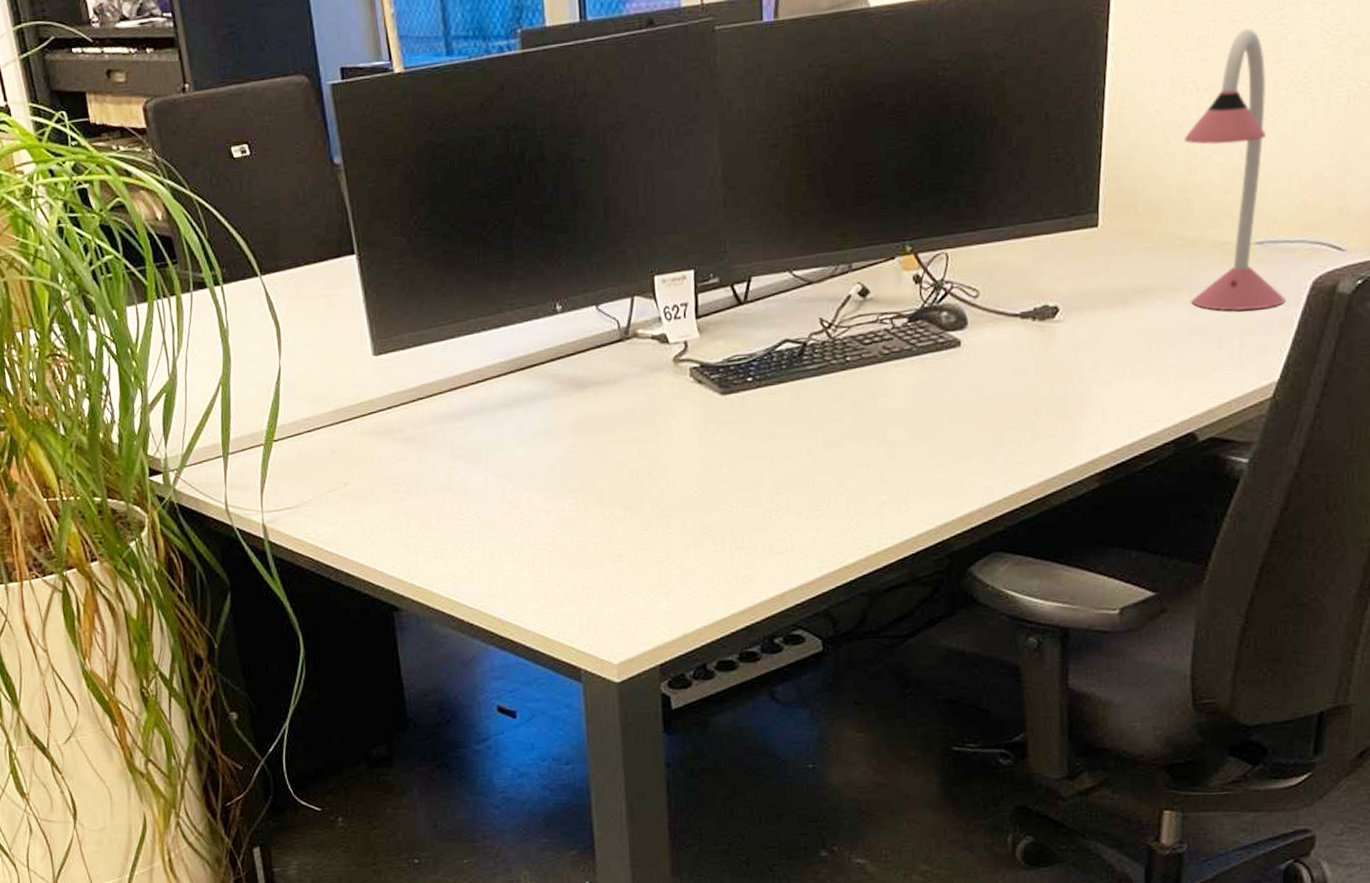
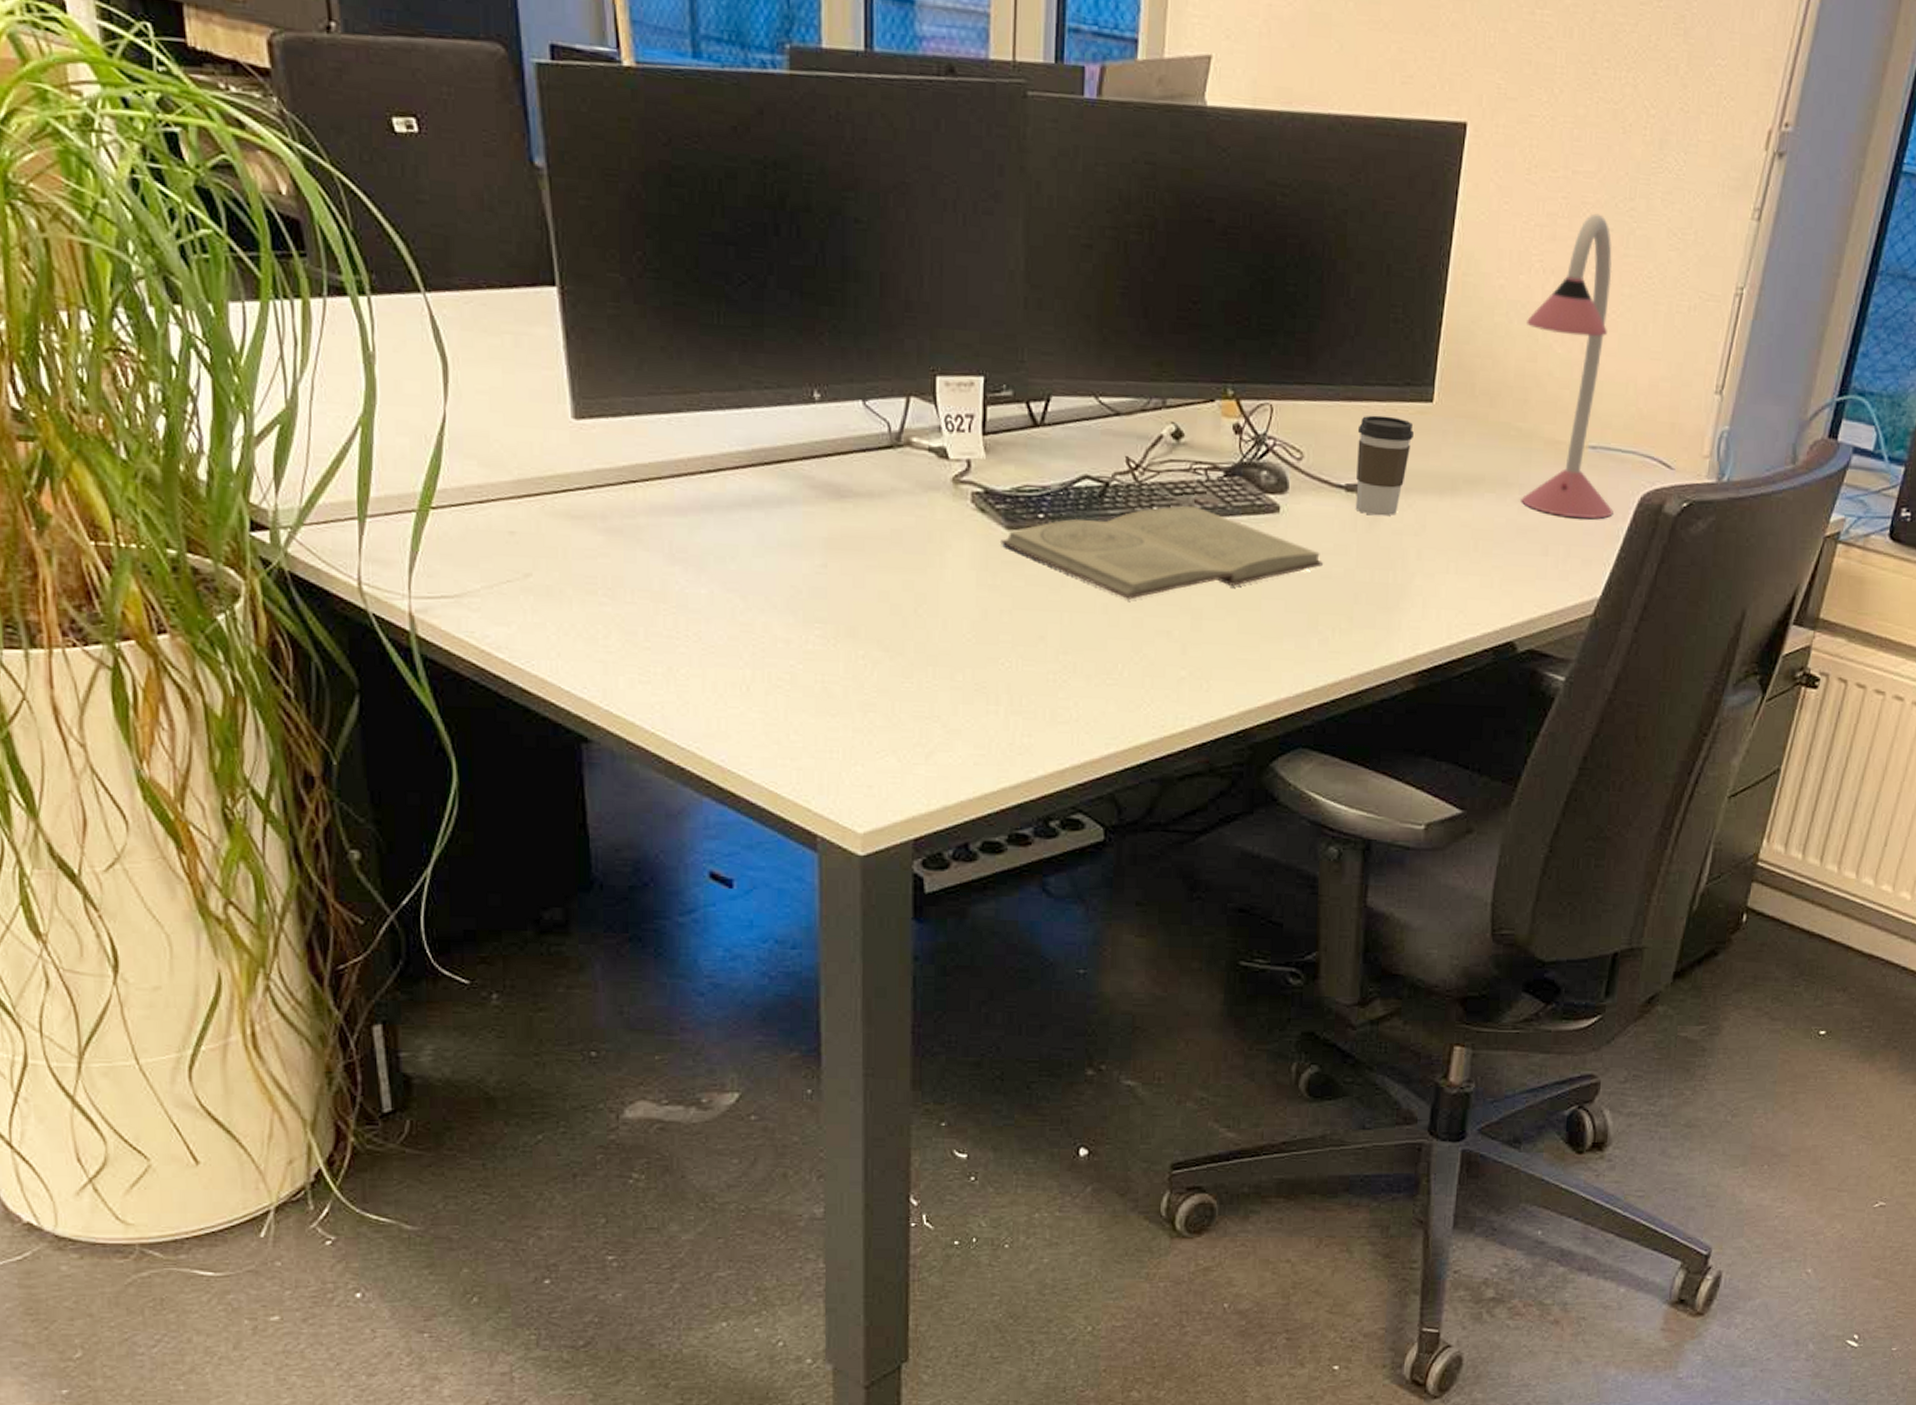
book: none [717,351,1005,440] -> present [1001,505,1324,600]
coffee cup: none [1028,246,1082,337] -> present [1355,415,1414,517]

